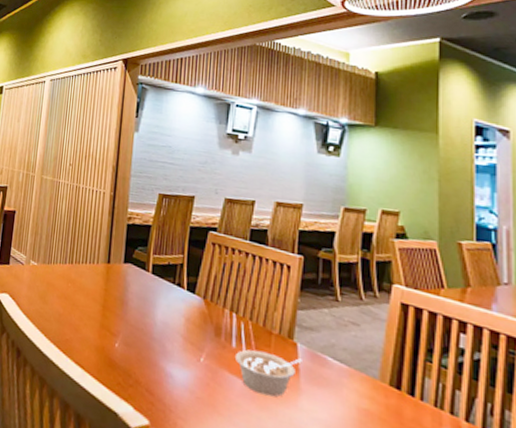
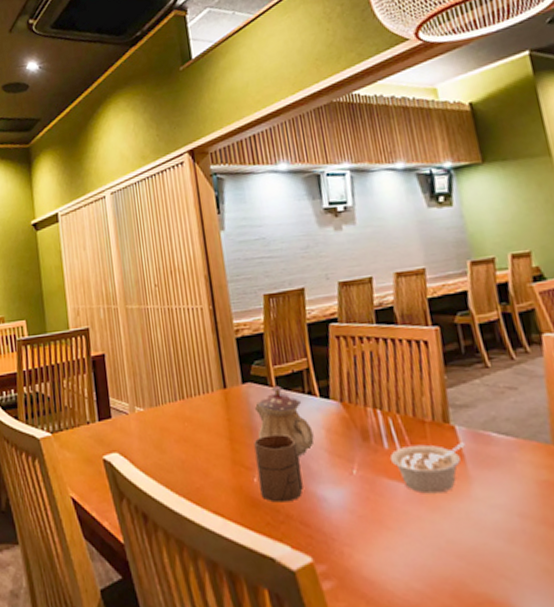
cup: none [118,310,158,370] -> present [254,434,303,503]
teapot: none [127,271,175,335] -> present [255,385,314,456]

